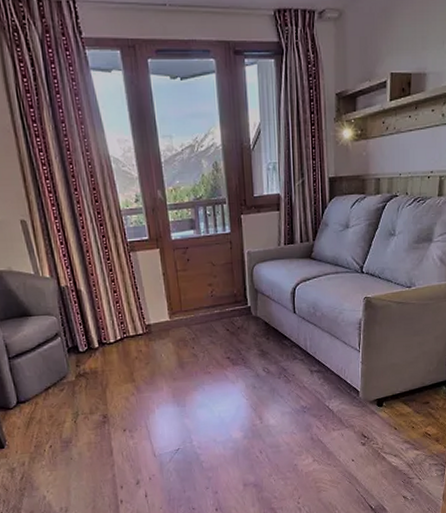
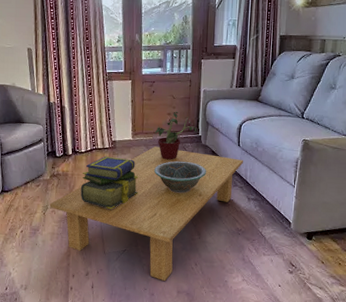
coffee table: none [80,325,302,477] -> present [49,146,244,282]
stack of books: none [114,343,185,406] -> present [81,156,139,210]
potted plant: none [195,280,246,340] -> present [154,111,198,160]
decorative bowl: none [201,338,262,376] -> present [154,160,207,193]

